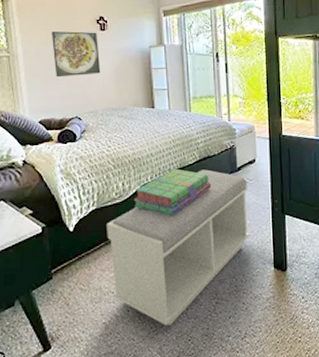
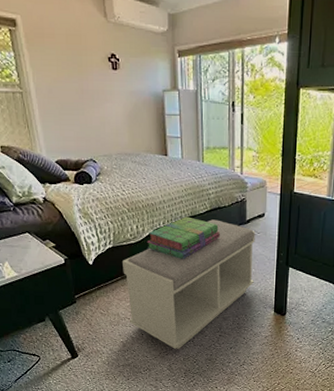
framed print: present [51,31,101,78] -> none [62,68,114,118]

